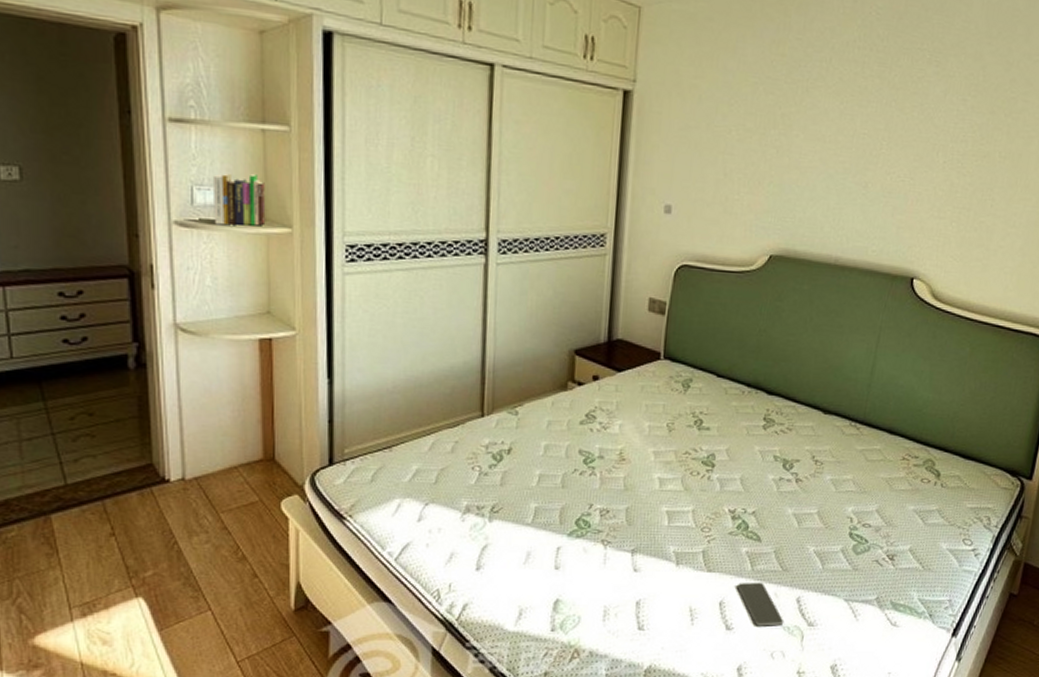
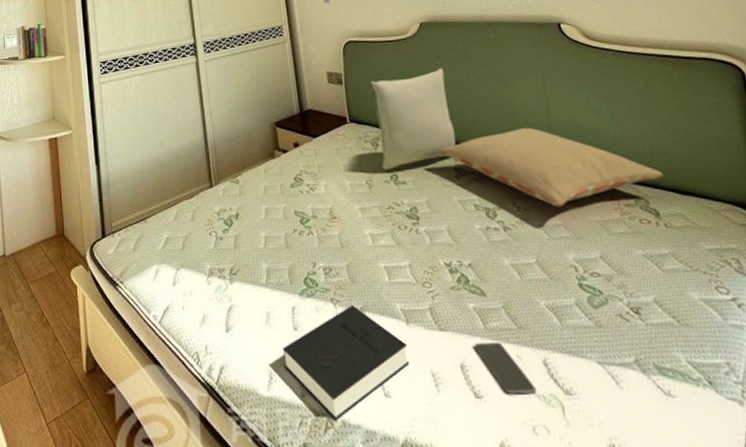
booklet: none [537,546,673,651] -> present [282,305,410,421]
pillow: none [688,309,781,415] -> present [370,67,456,170]
pillow: none [754,383,957,463] -> present [440,127,664,207]

